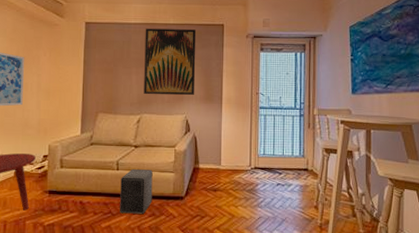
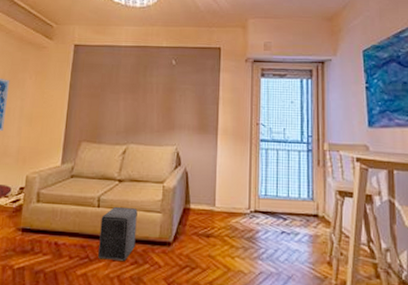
wall art: present [144,28,197,96] -> none [131,51,191,125]

